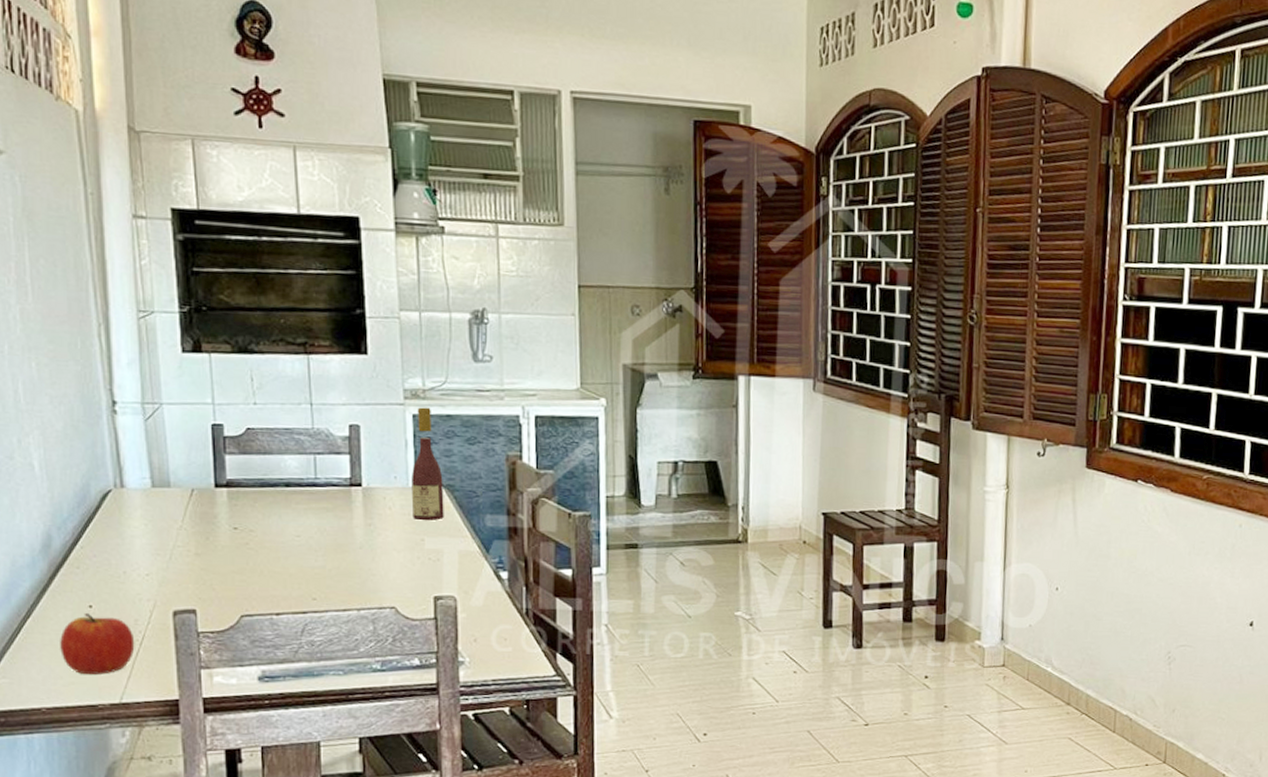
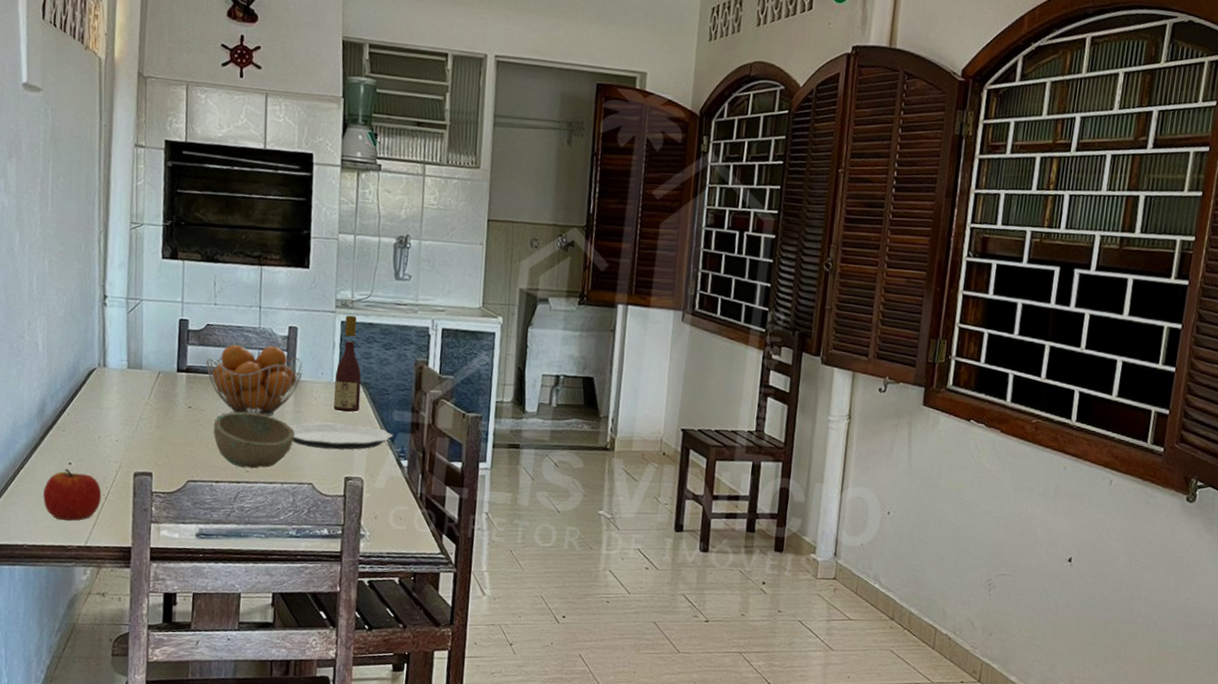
fruit basket: none [250,449,371,532] -> present [206,344,304,416]
bowl: none [267,529,368,595] -> present [213,411,295,469]
plate: none [359,534,489,566] -> present [288,422,394,450]

